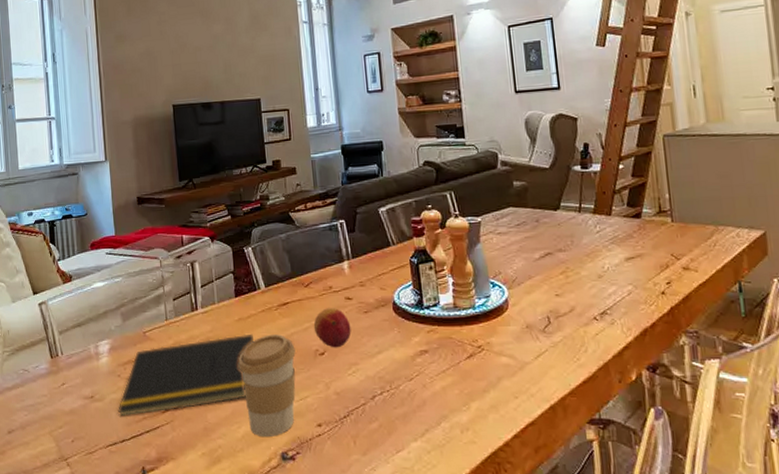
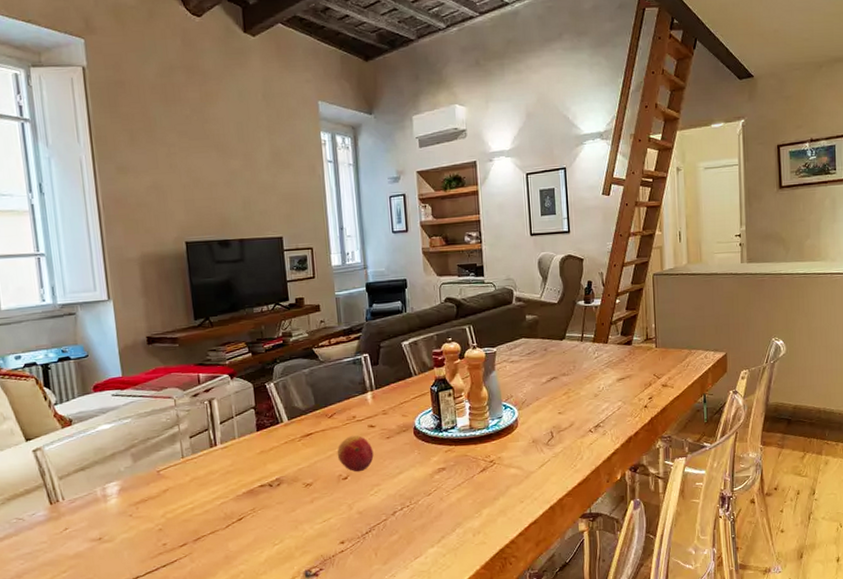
notepad: present [118,333,254,416] -> none [130,464,276,554]
coffee cup: present [238,334,296,436] -> none [260,463,319,559]

